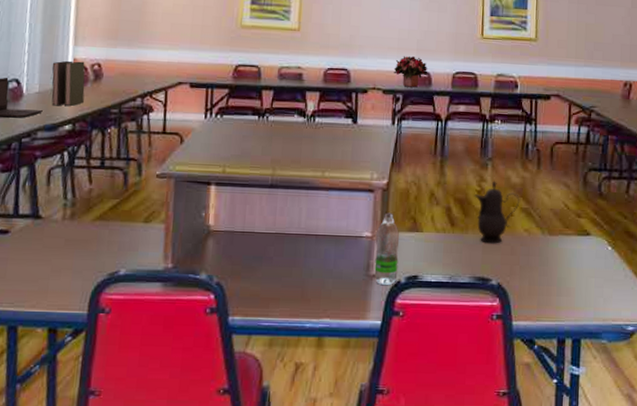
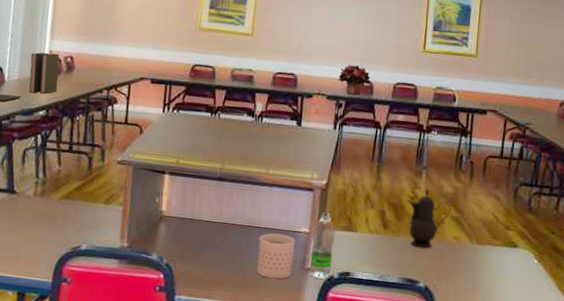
mug: none [317,240,357,290] -> present [256,233,295,280]

